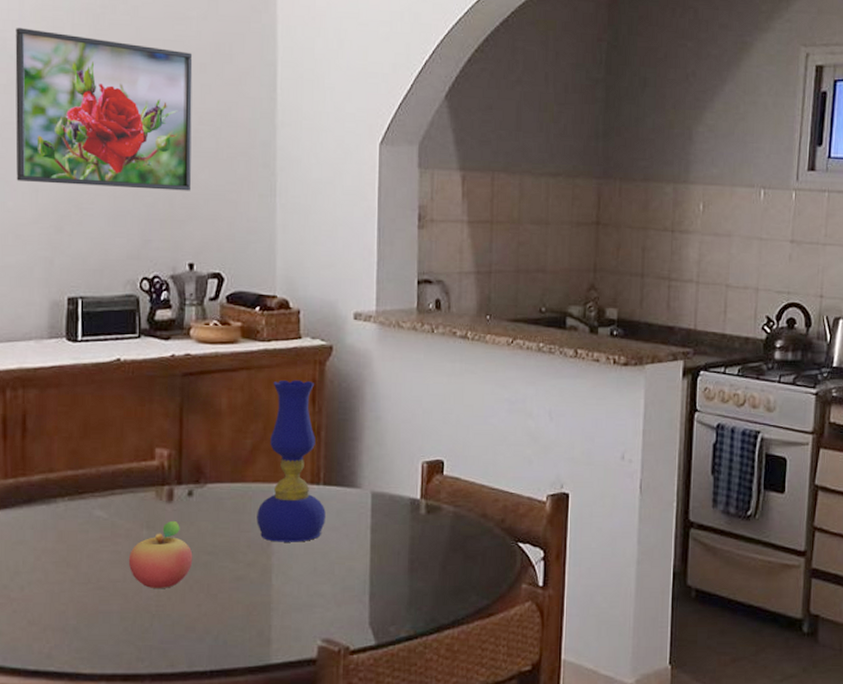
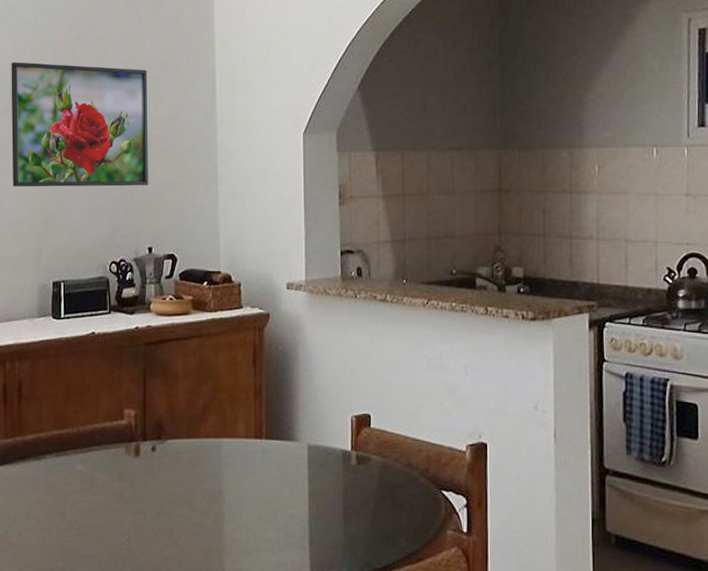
fruit: present [128,520,193,588] -> none [104,473,157,534]
oil lamp: present [257,379,326,542] -> none [209,345,268,492]

